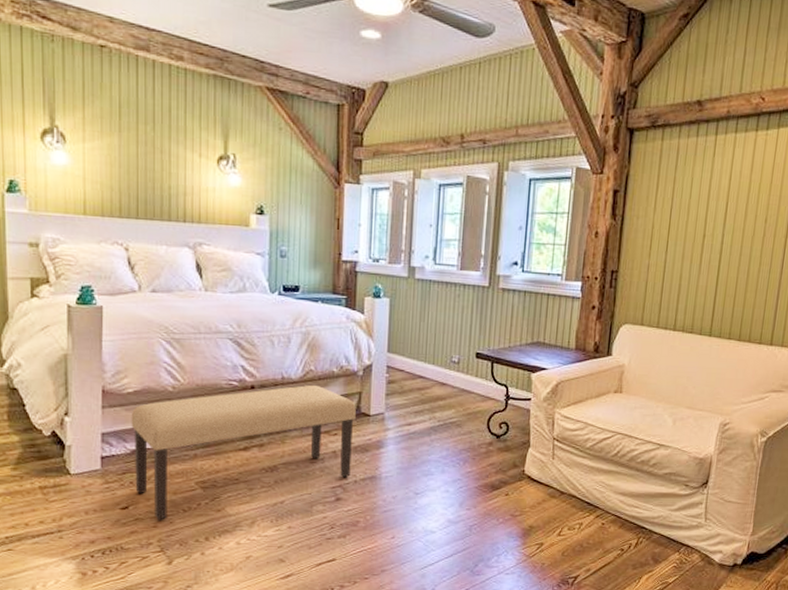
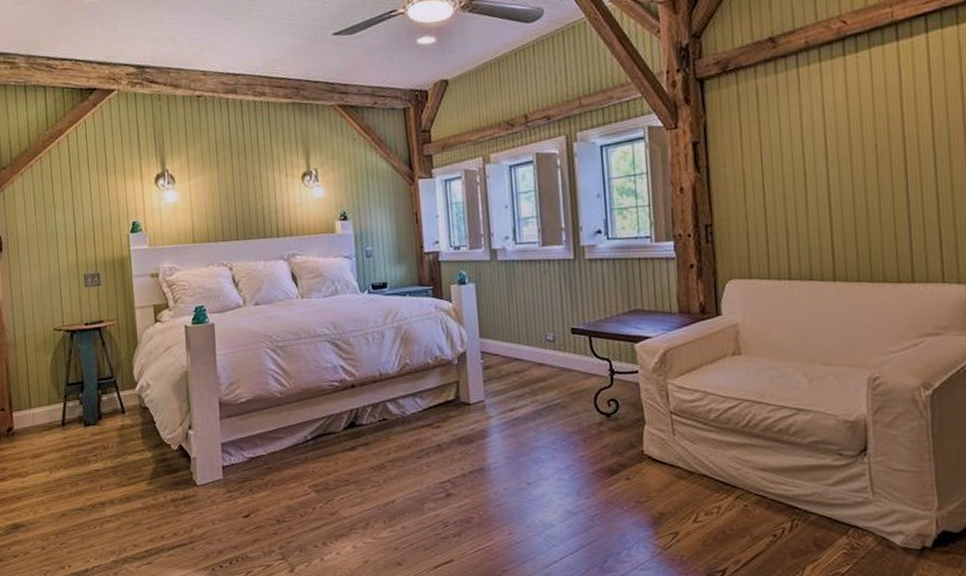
bench: present [131,385,356,520] -> none [245,379,458,527]

